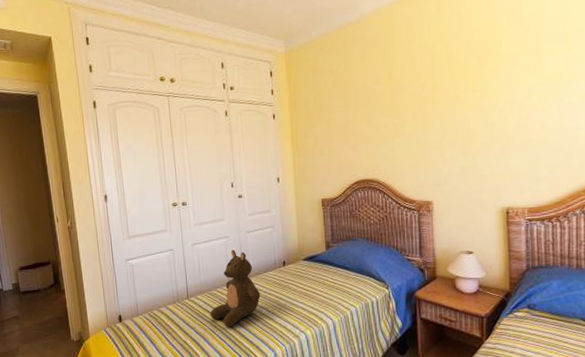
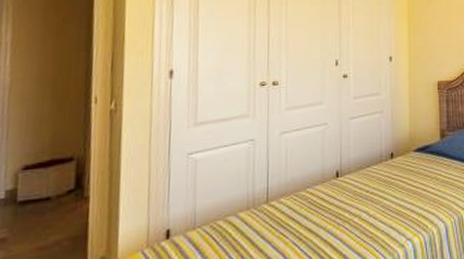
stuffed bear: present [210,249,261,327] -> none [294,139,361,239]

